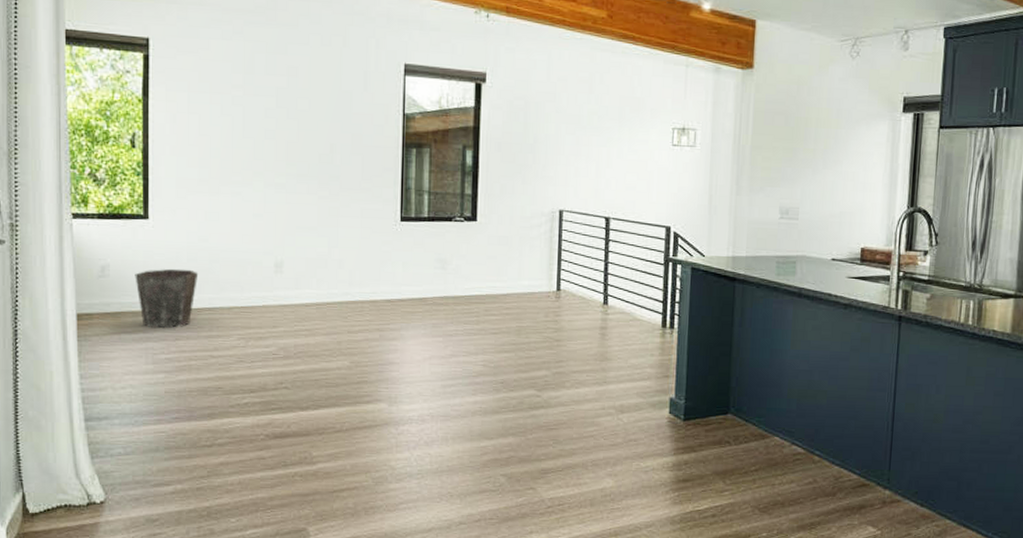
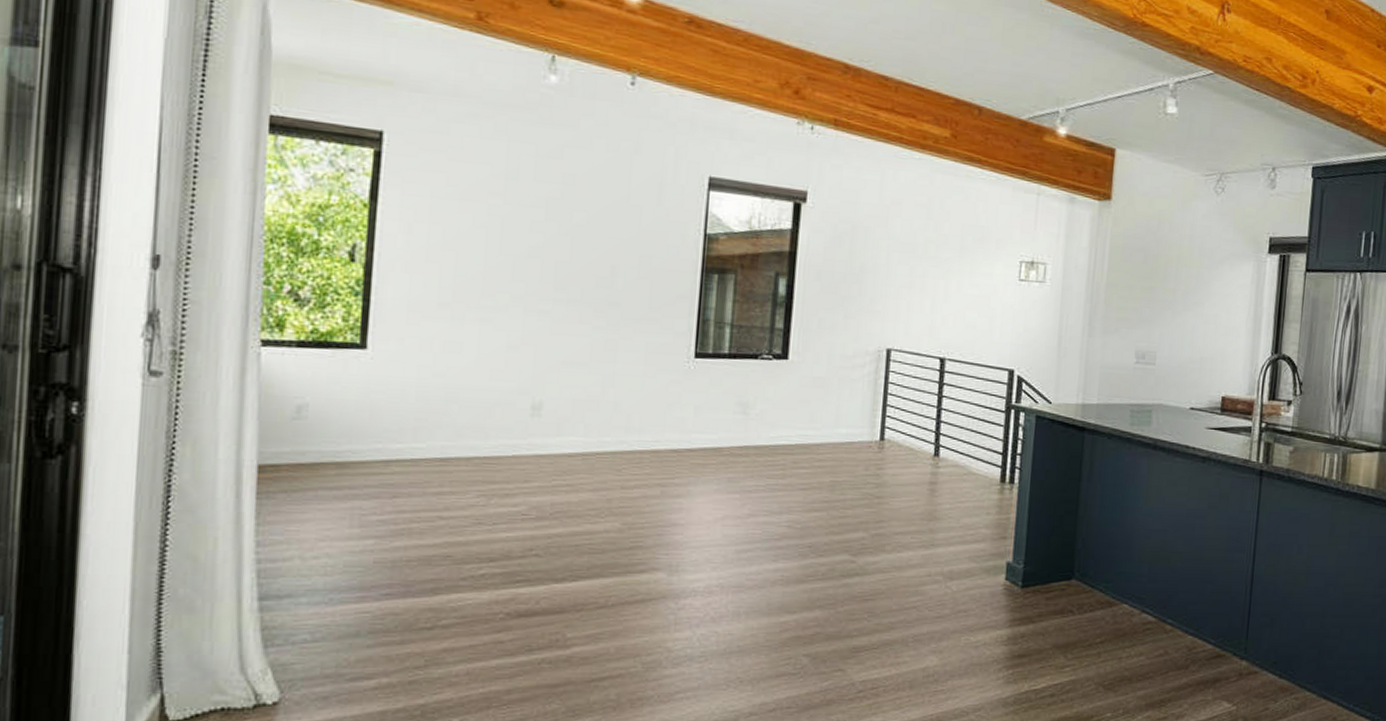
waste bin: present [135,268,199,329] -> none [342,409,430,484]

